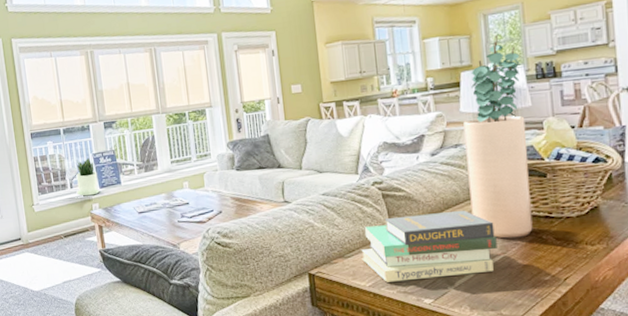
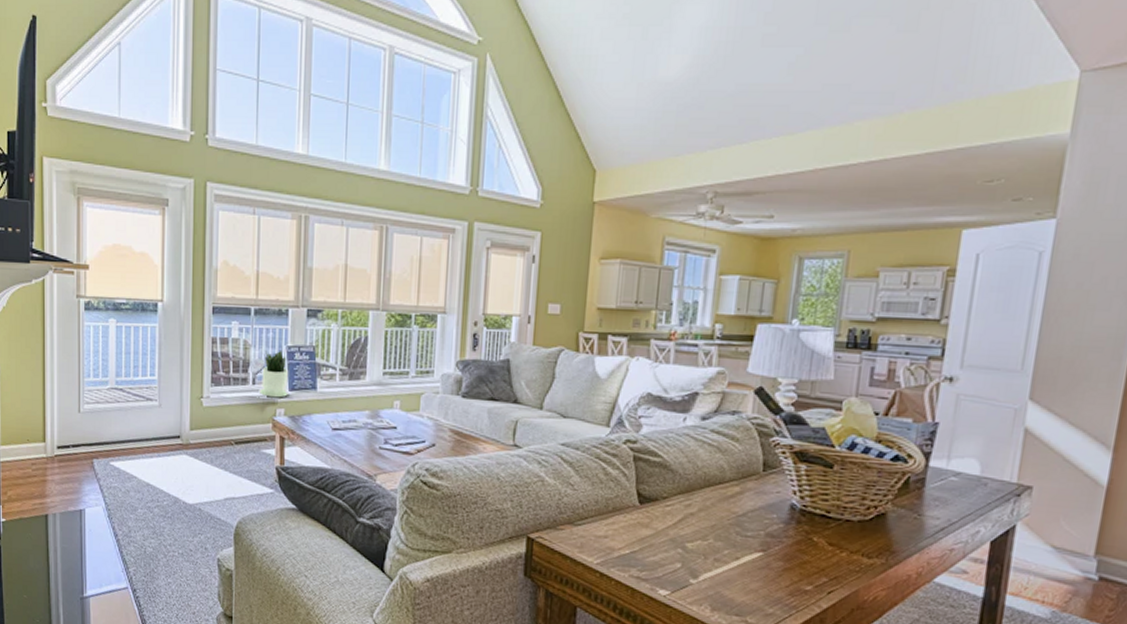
books: present [361,210,497,282] -> none [594,486,759,570]
vase: present [463,34,533,239] -> none [735,285,832,535]

